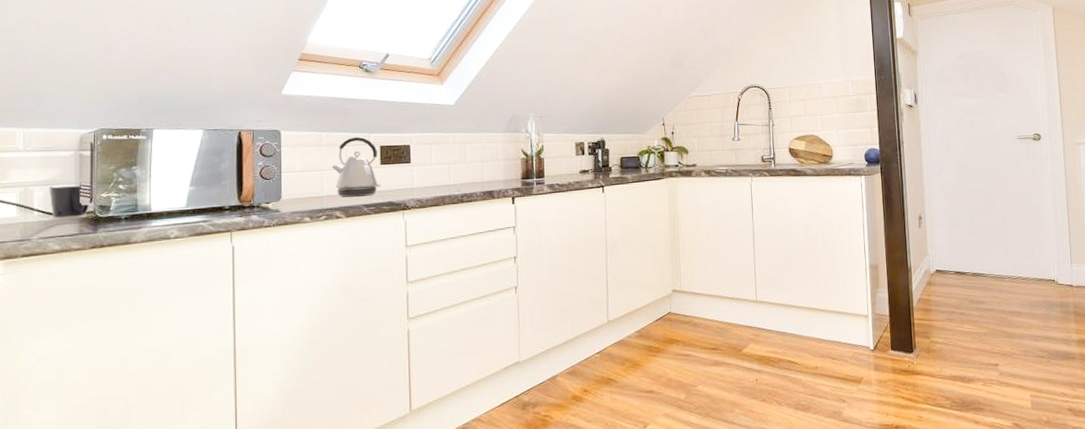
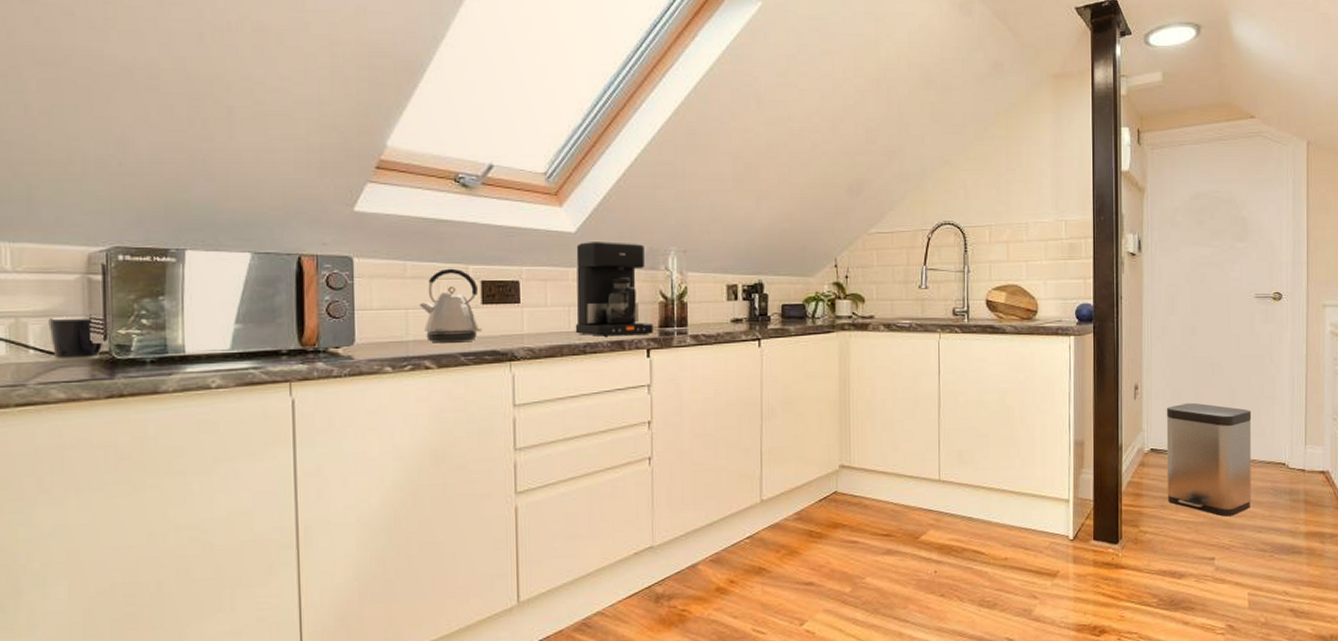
coffee maker: none [454,111,517,188] -> present [575,242,653,336]
pedal bin: none [947,229,1027,328] -> present [1166,402,1252,517]

